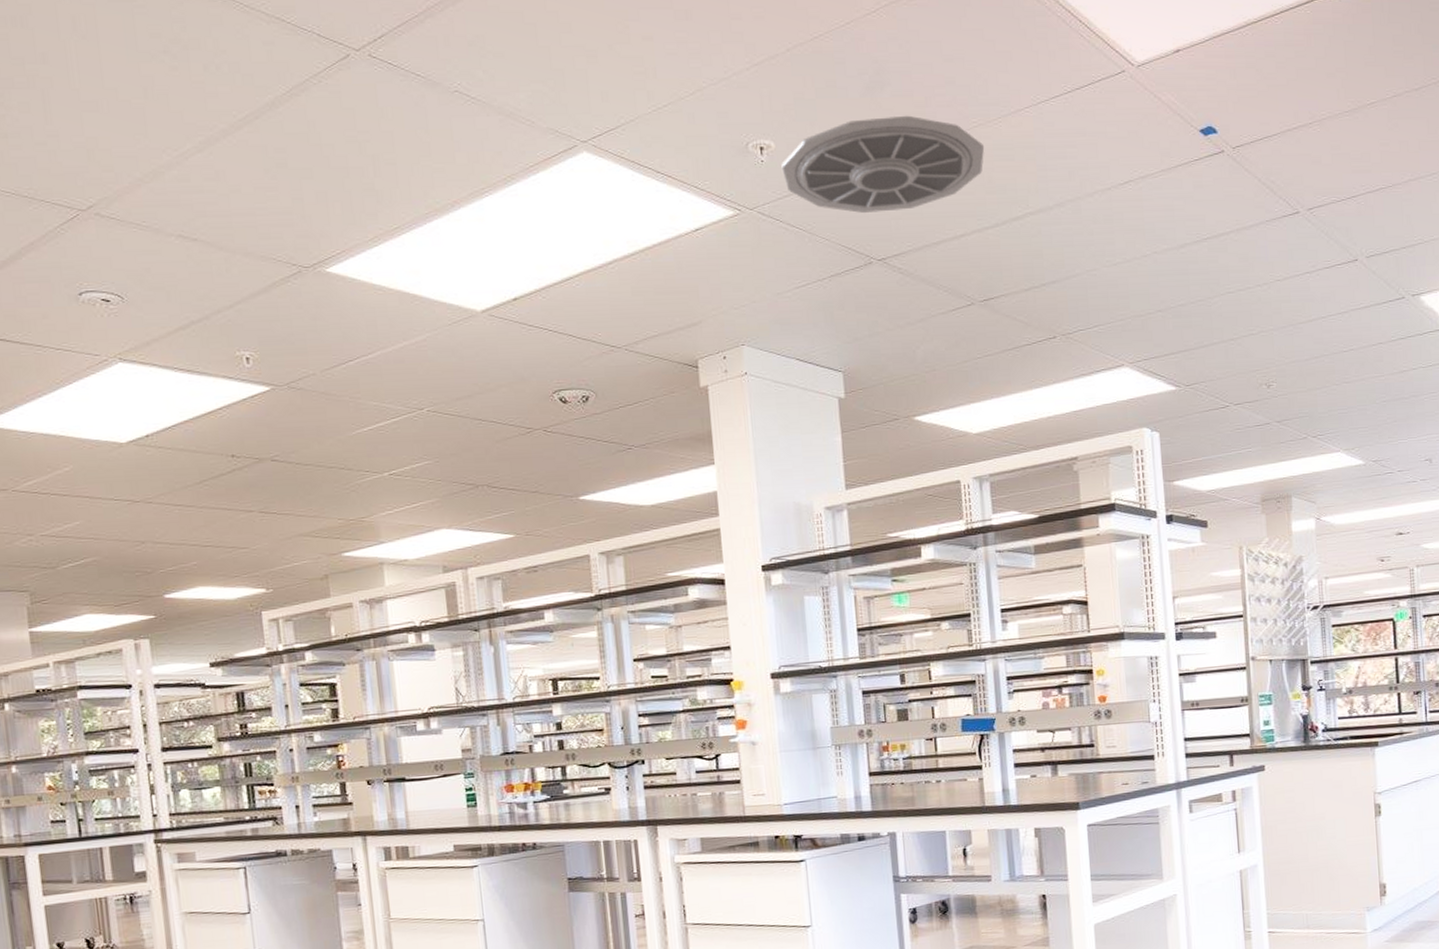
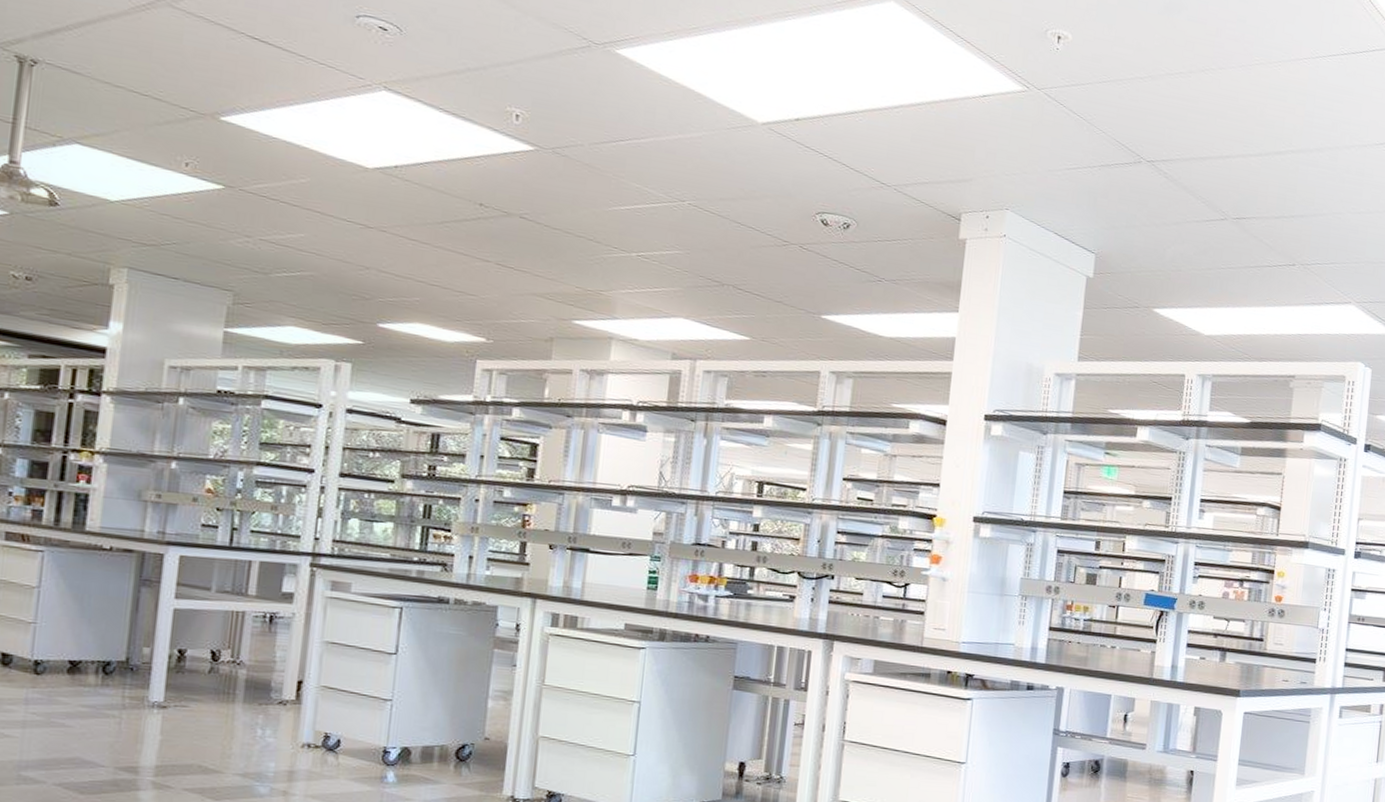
ceiling vent: present [781,115,985,213] -> none [1074,32,1262,123]

